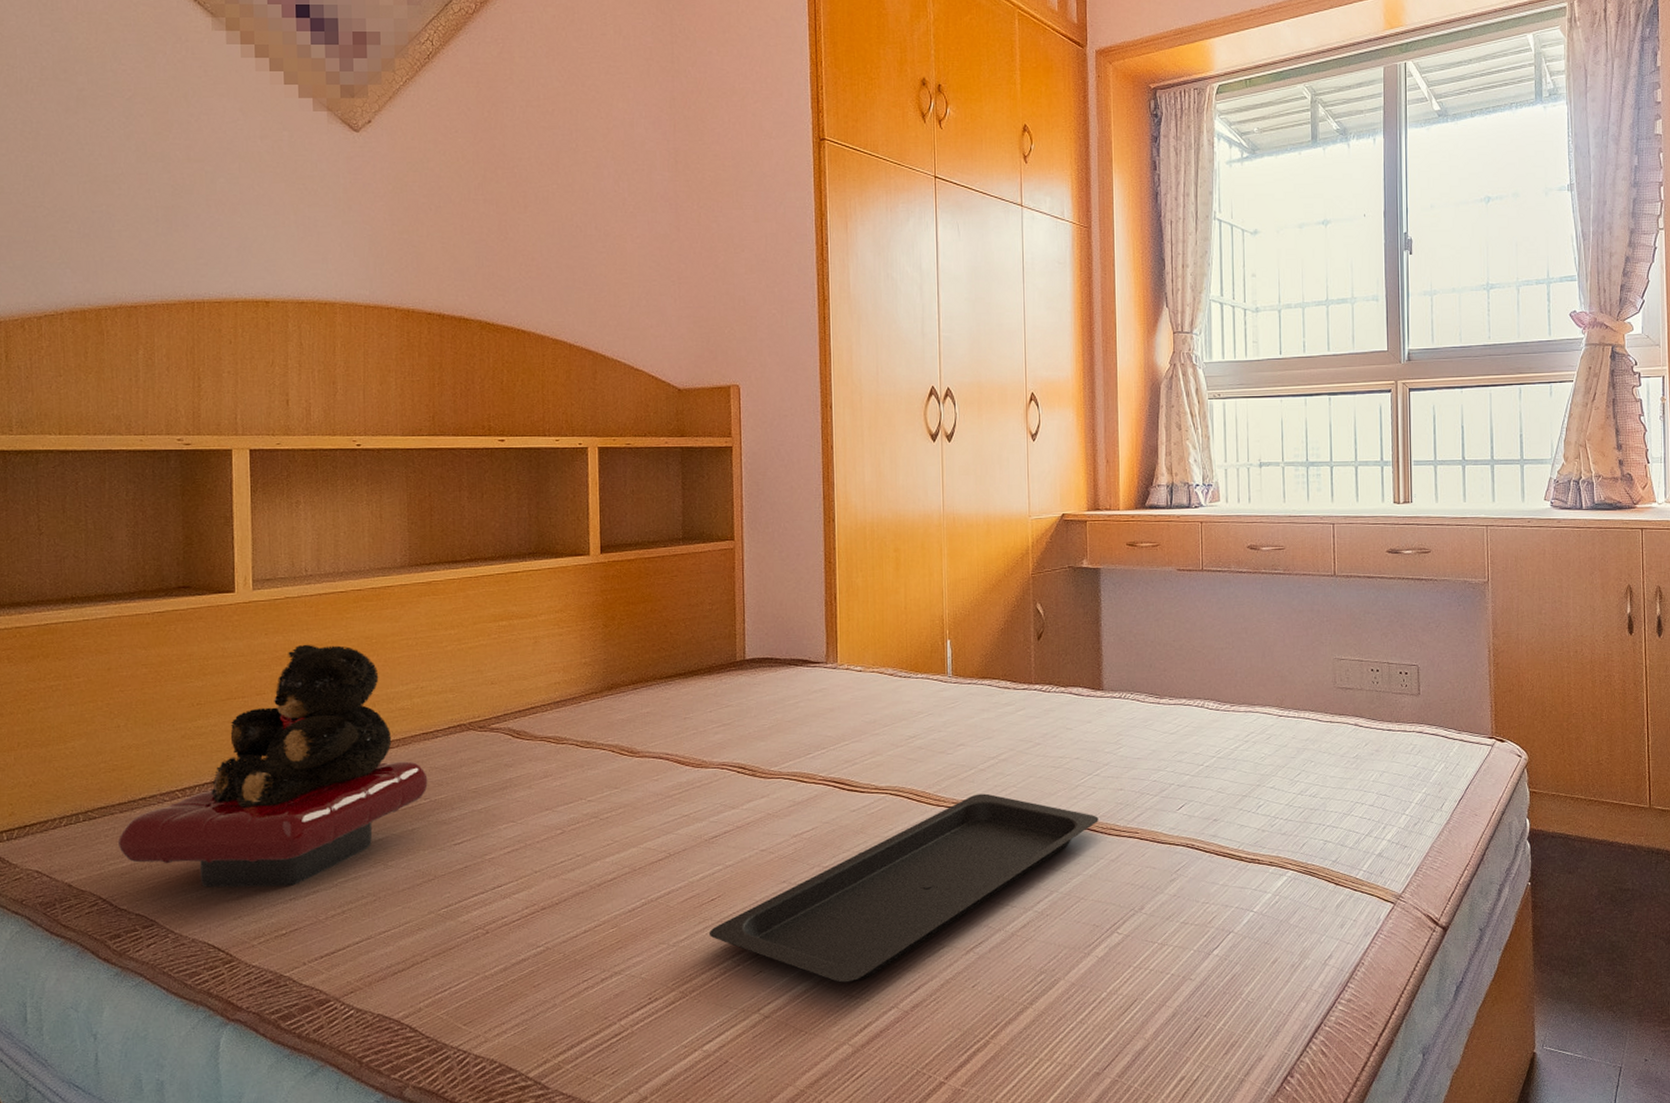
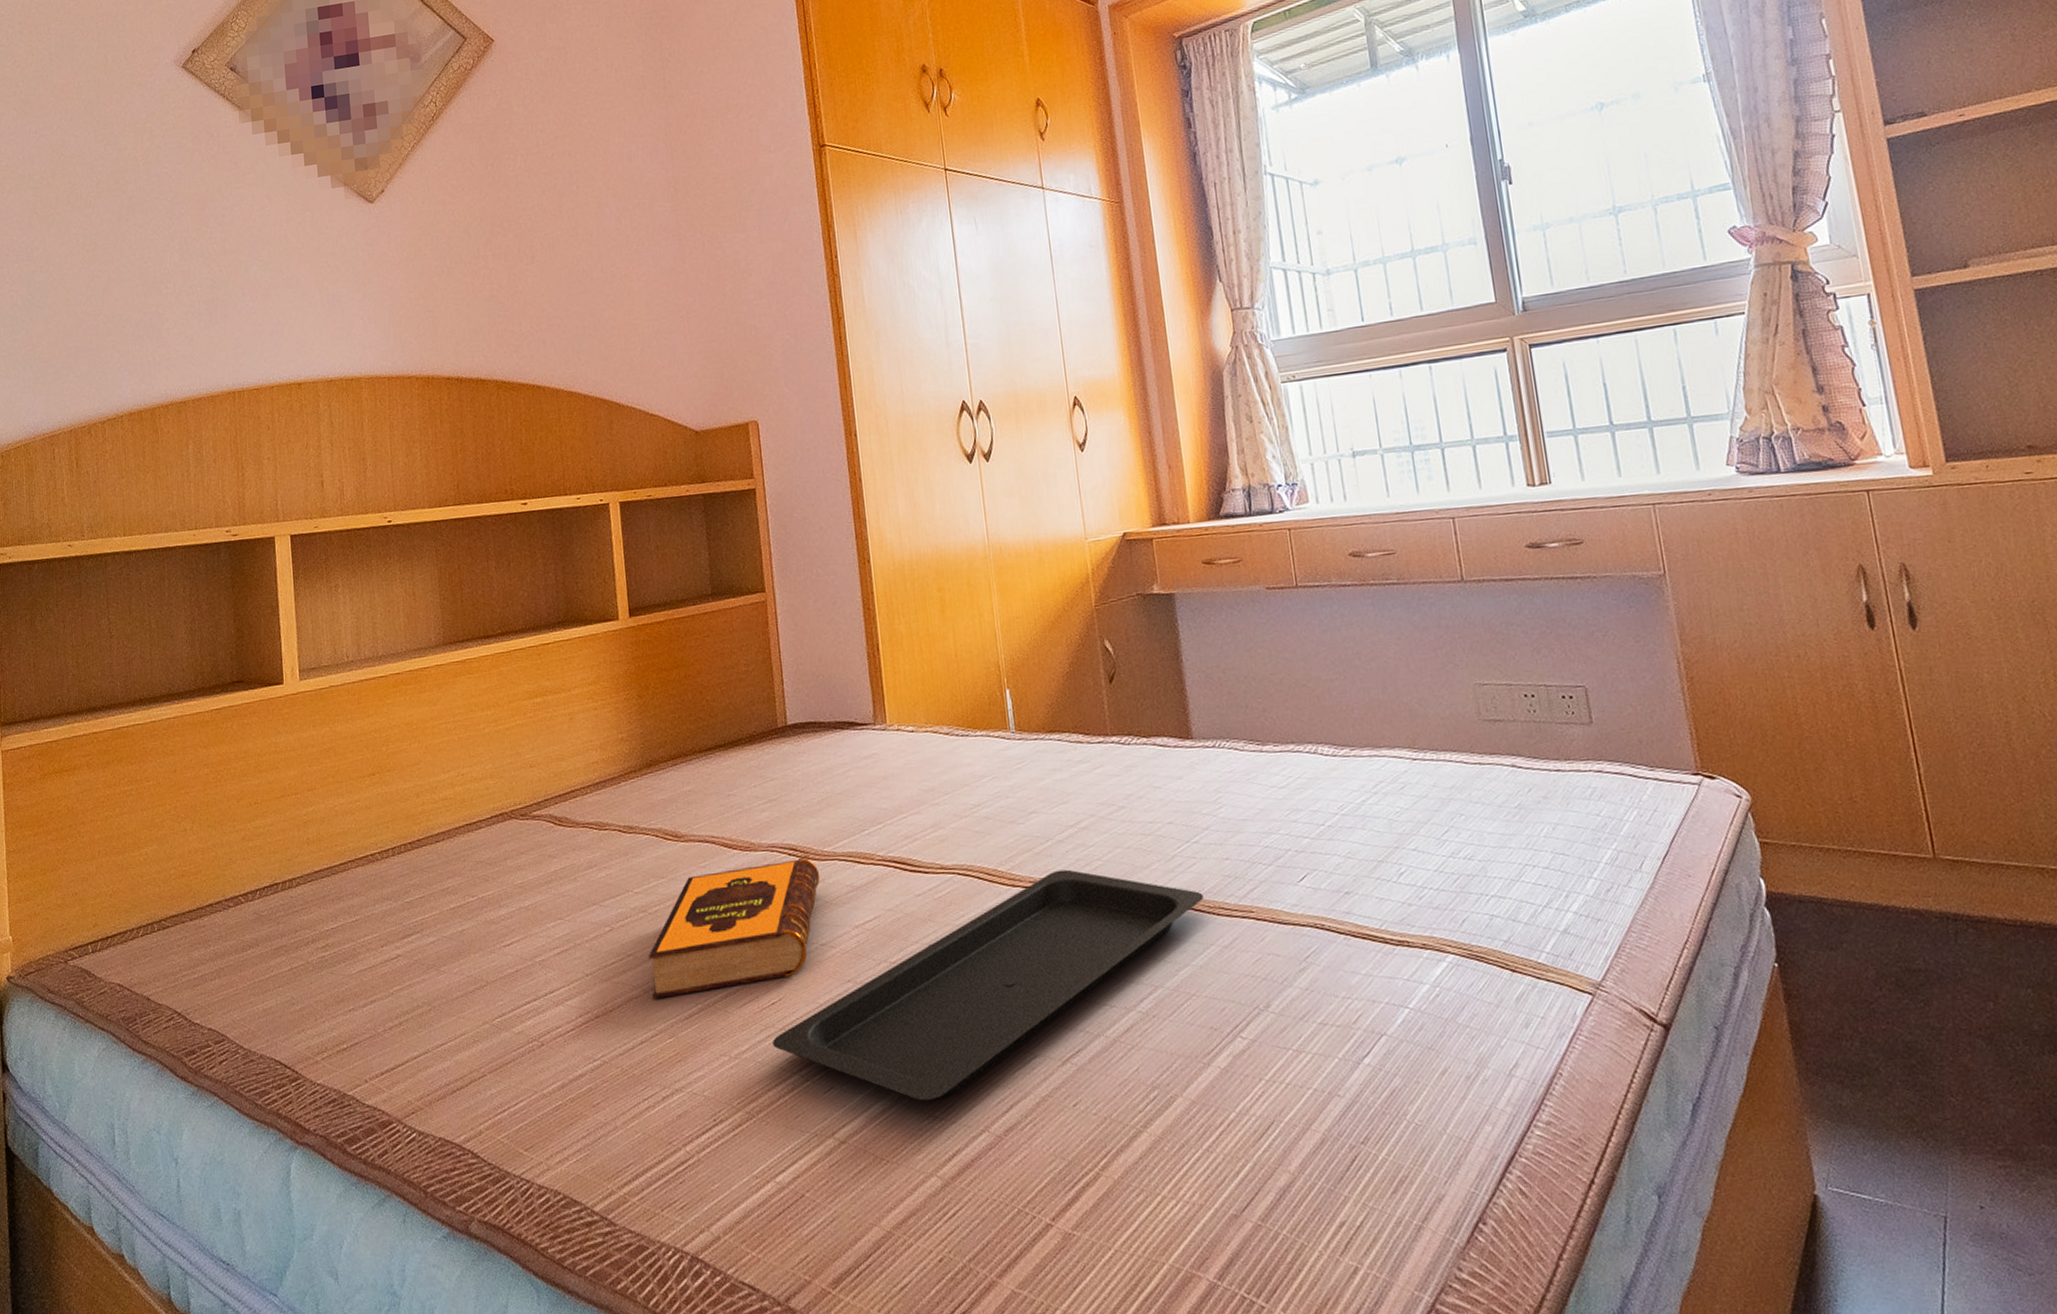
teddy bear: present [117,644,428,888] -> none [189,734,475,999]
hardback book: none [597,775,765,894] -> present [648,857,820,999]

